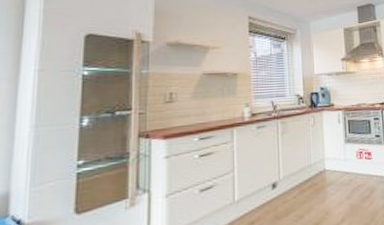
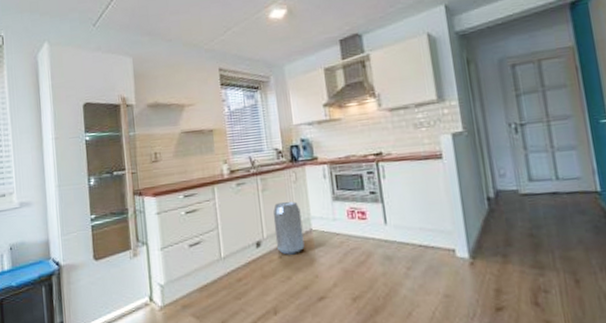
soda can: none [290,144,318,195] -> present [273,202,305,255]

